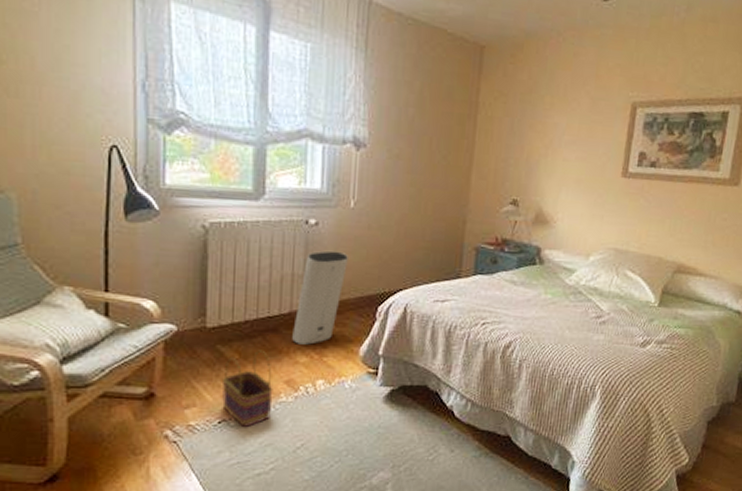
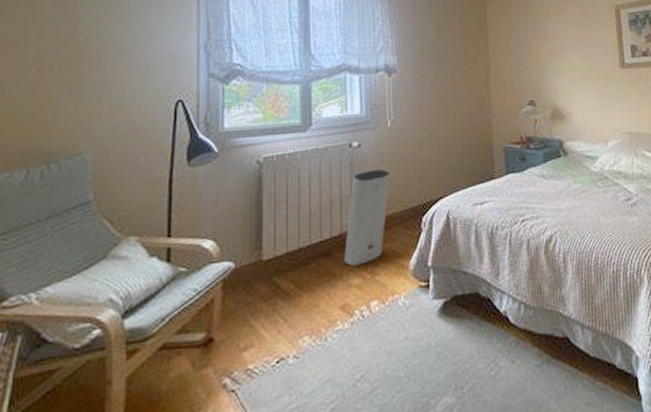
basket: present [221,349,273,427] -> none [278,276,329,364]

